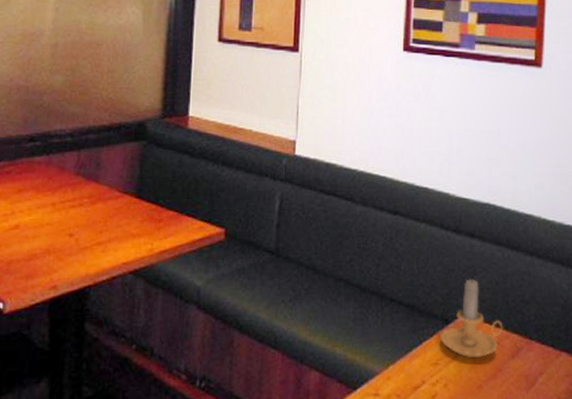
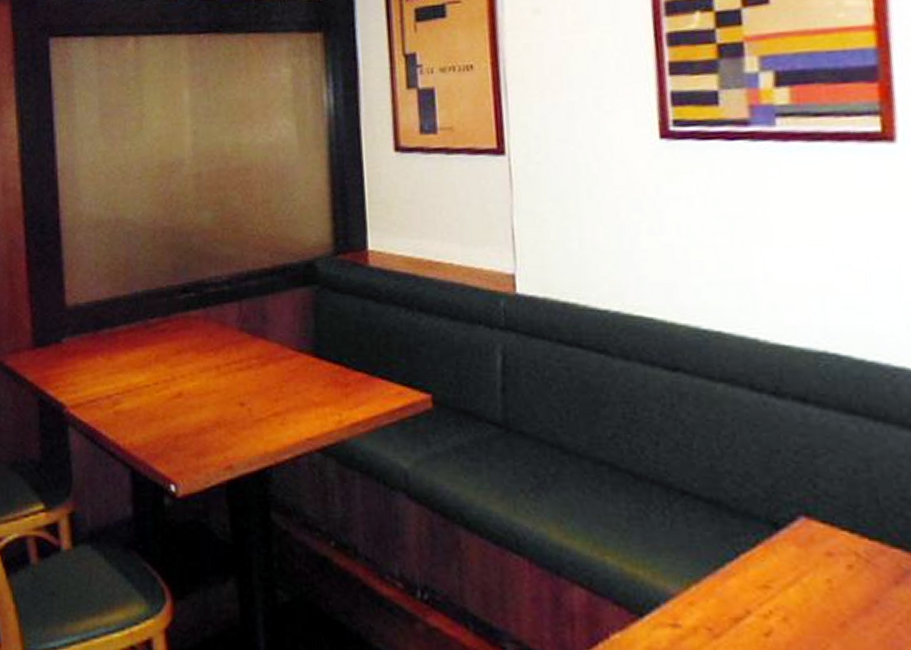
candle: present [440,278,503,358] -> none [768,462,874,582]

